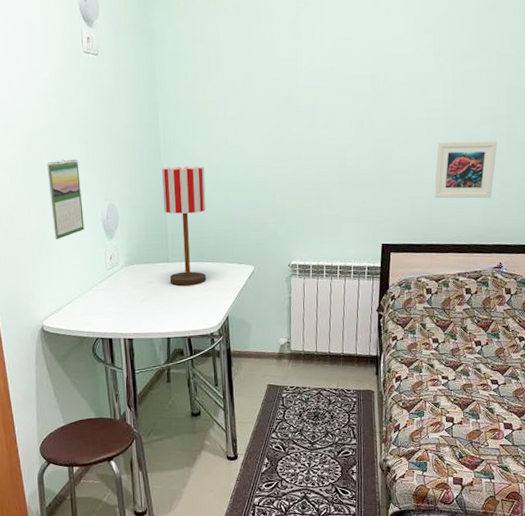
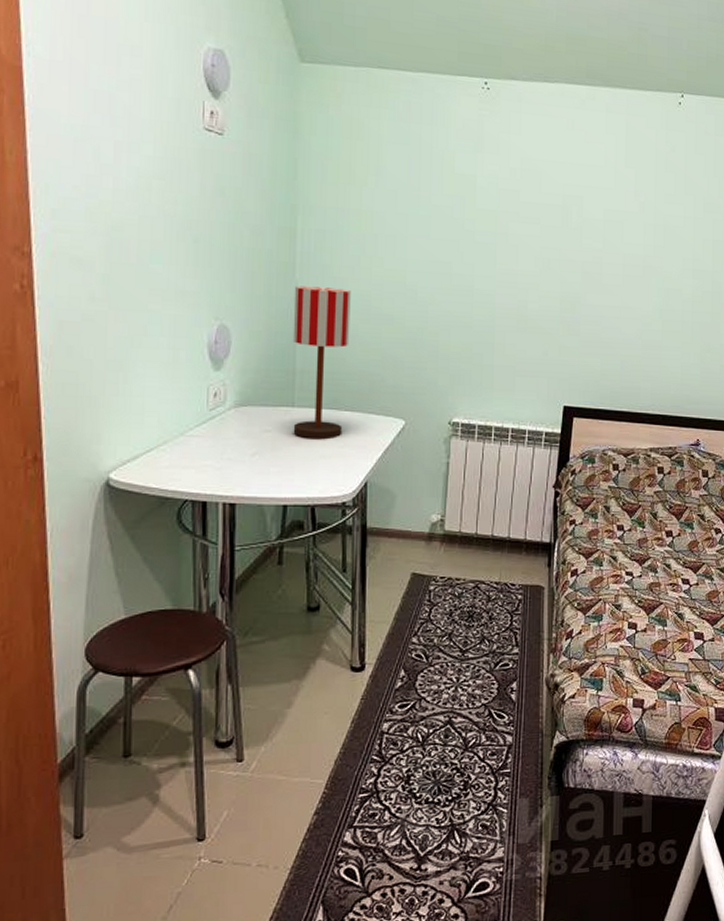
calendar: present [47,159,85,240] -> none [137,260,183,365]
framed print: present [434,141,498,199] -> none [627,292,700,363]

